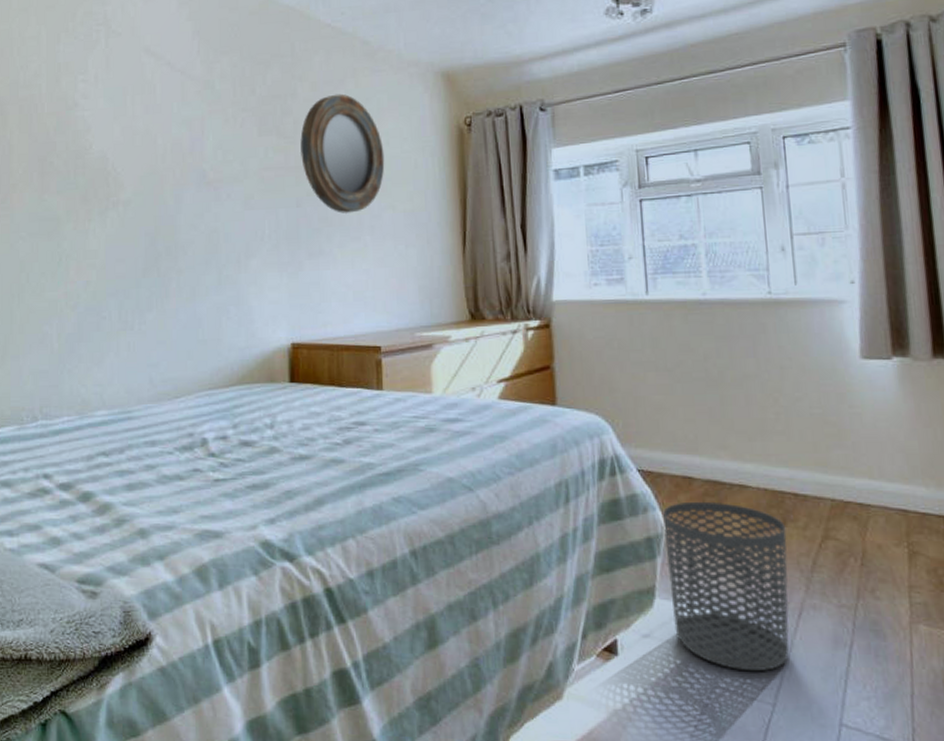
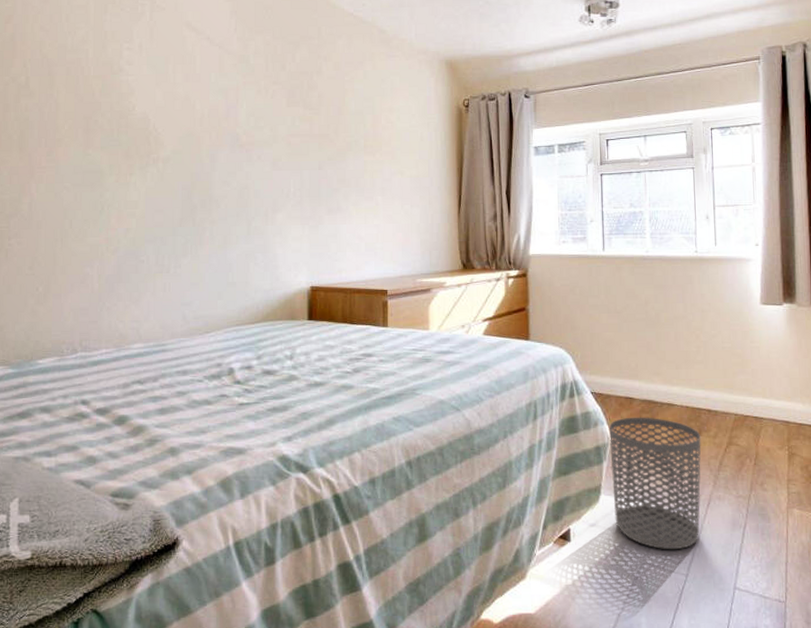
home mirror: present [300,93,385,214] -> none [324,74,396,177]

